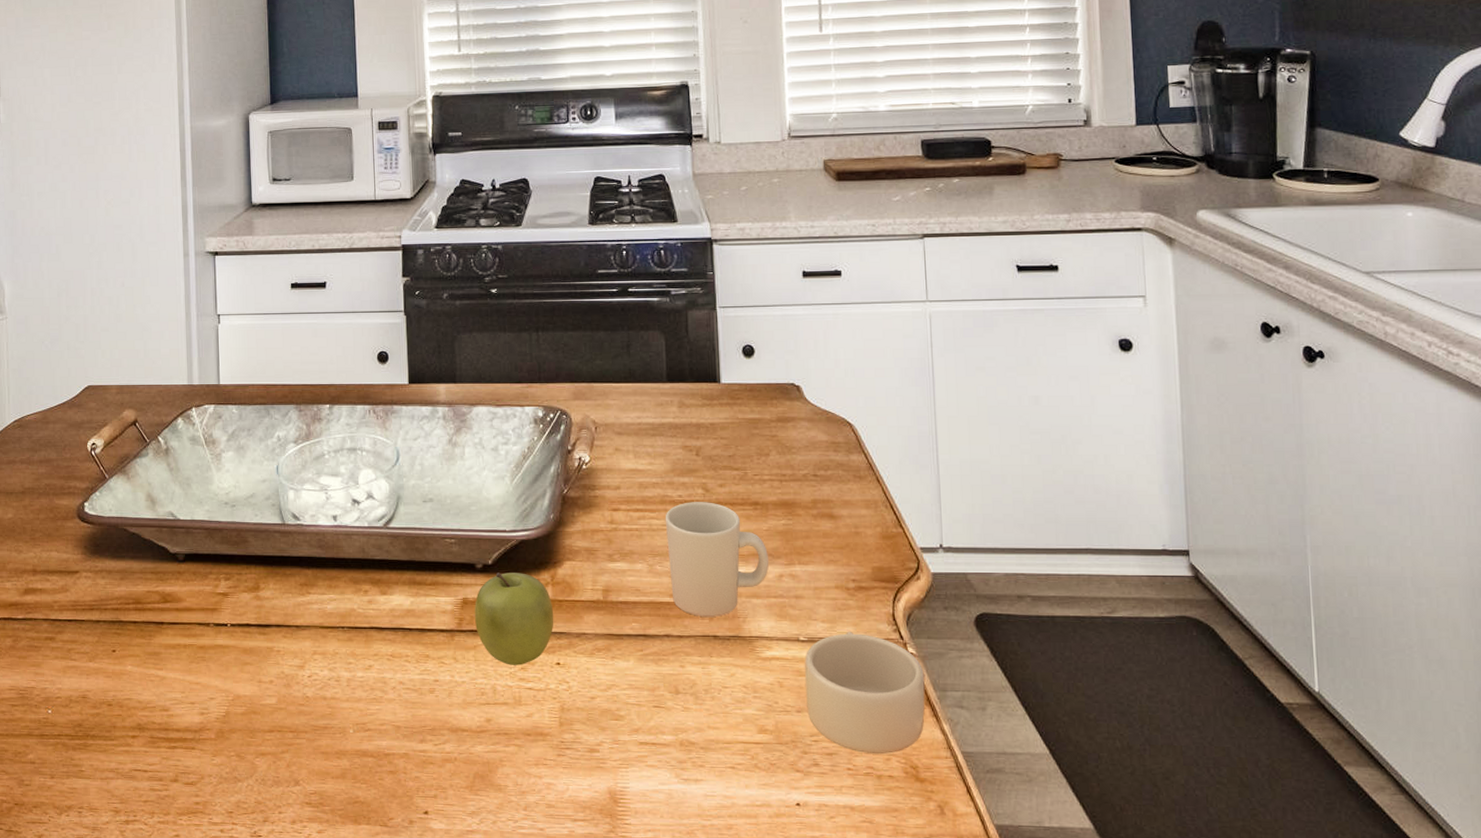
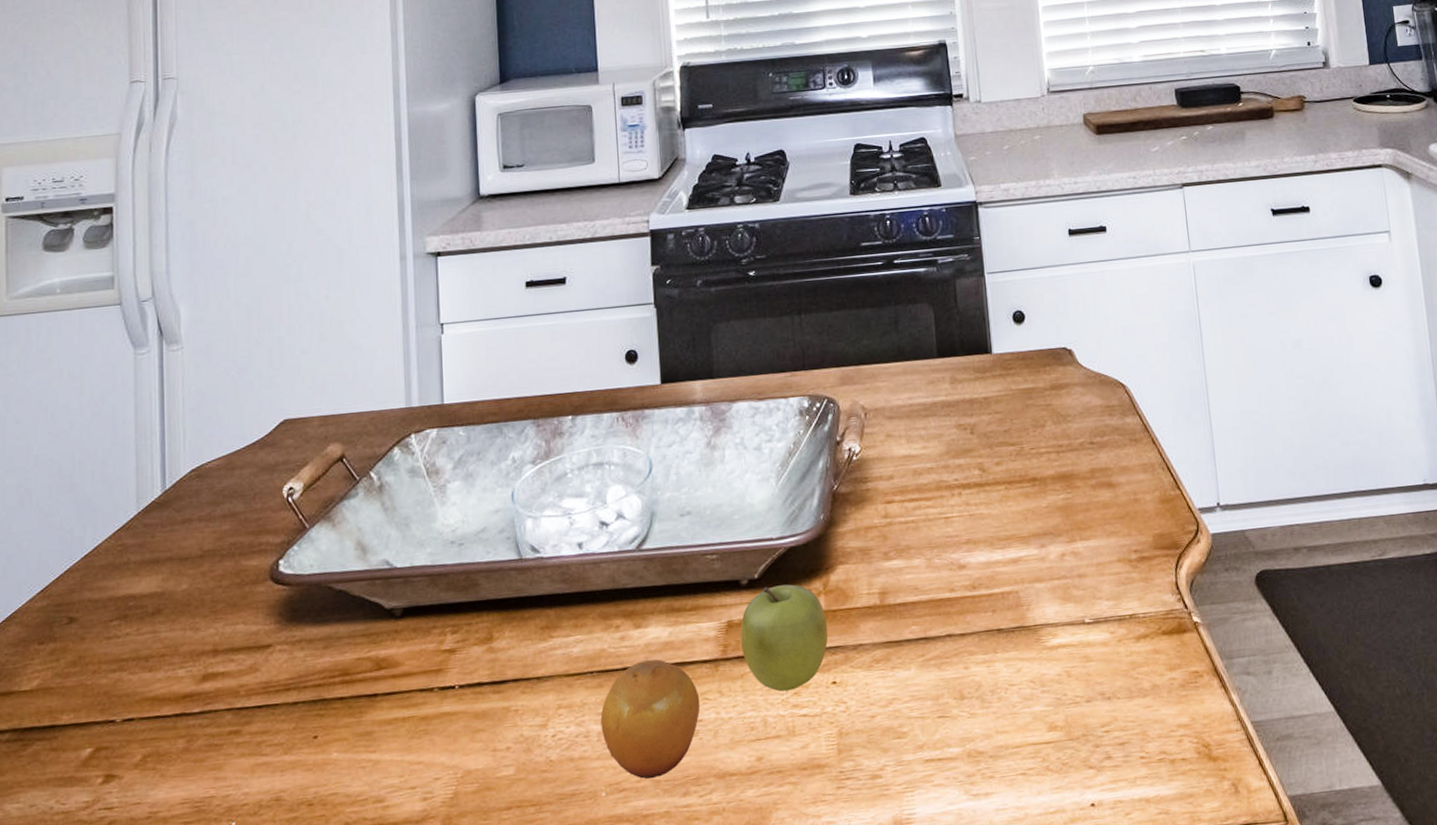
fruit: none [350,623,437,723] -> present [600,659,700,779]
mug: present [665,502,770,618] -> none [941,483,1051,611]
mug: present [804,631,925,755] -> none [1091,606,1214,738]

